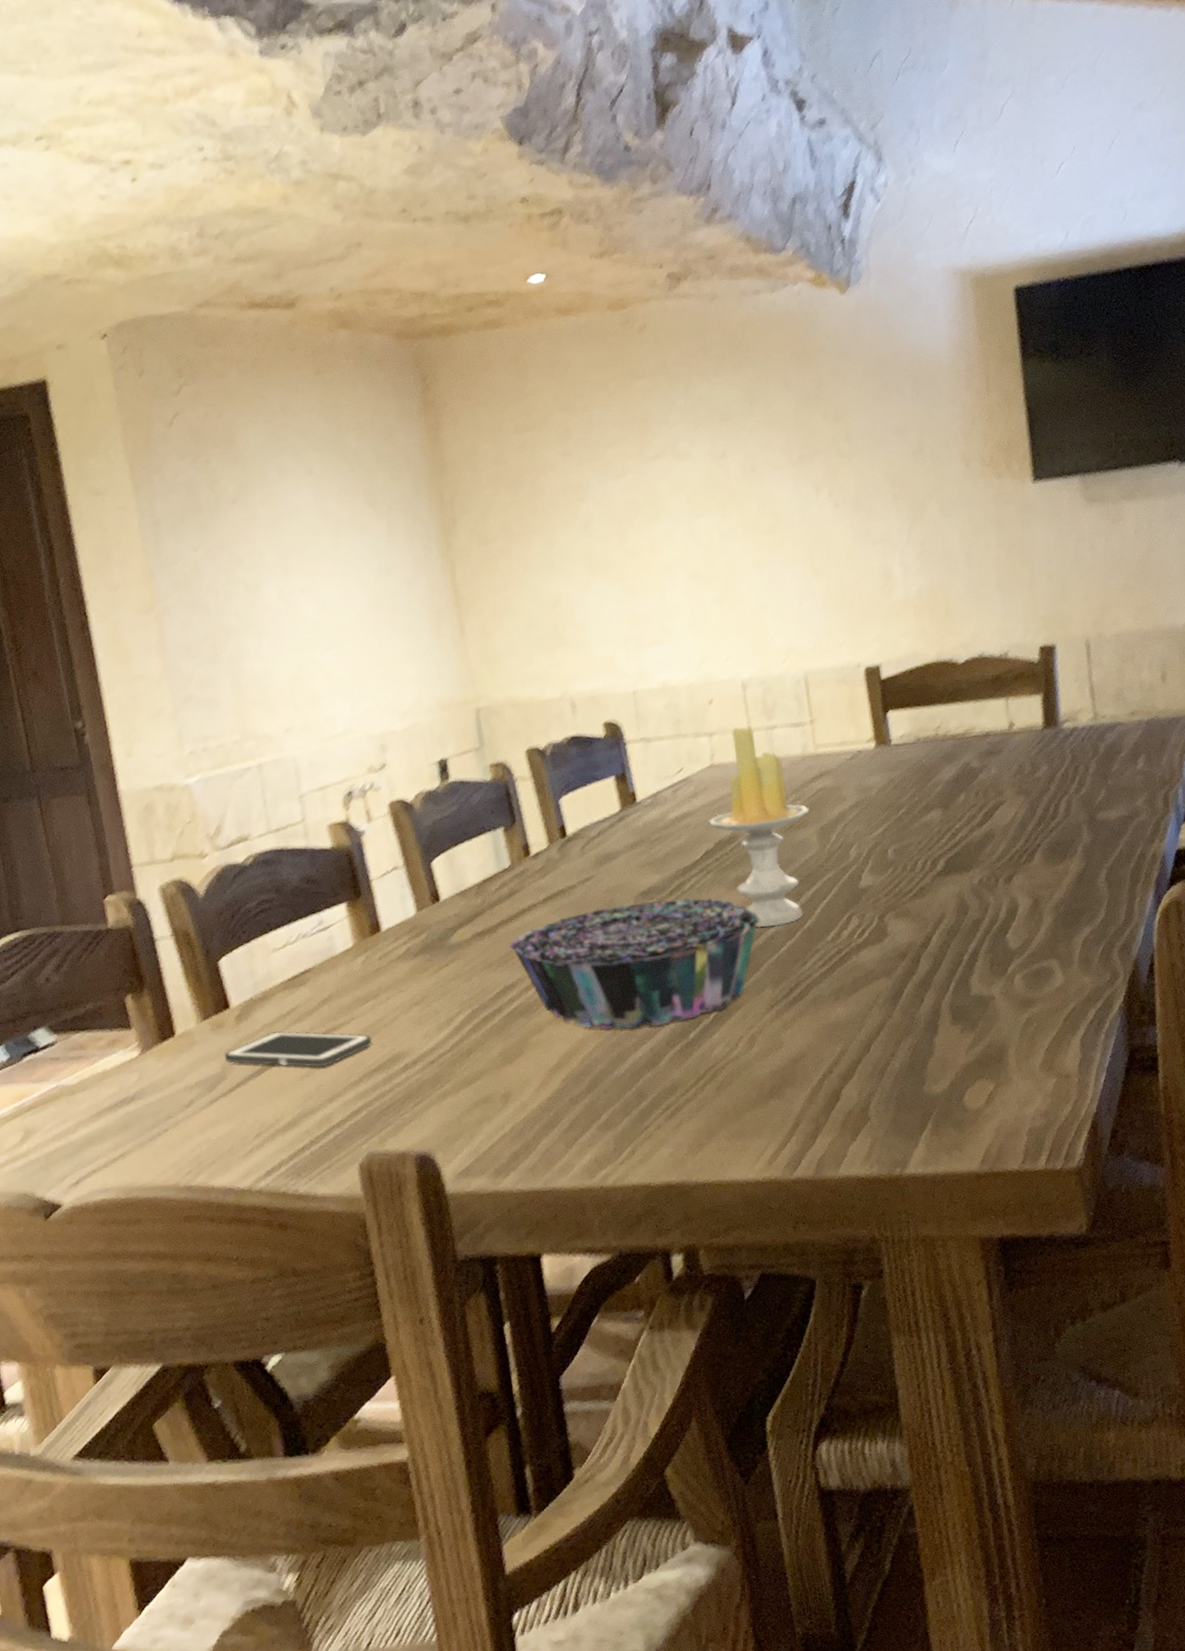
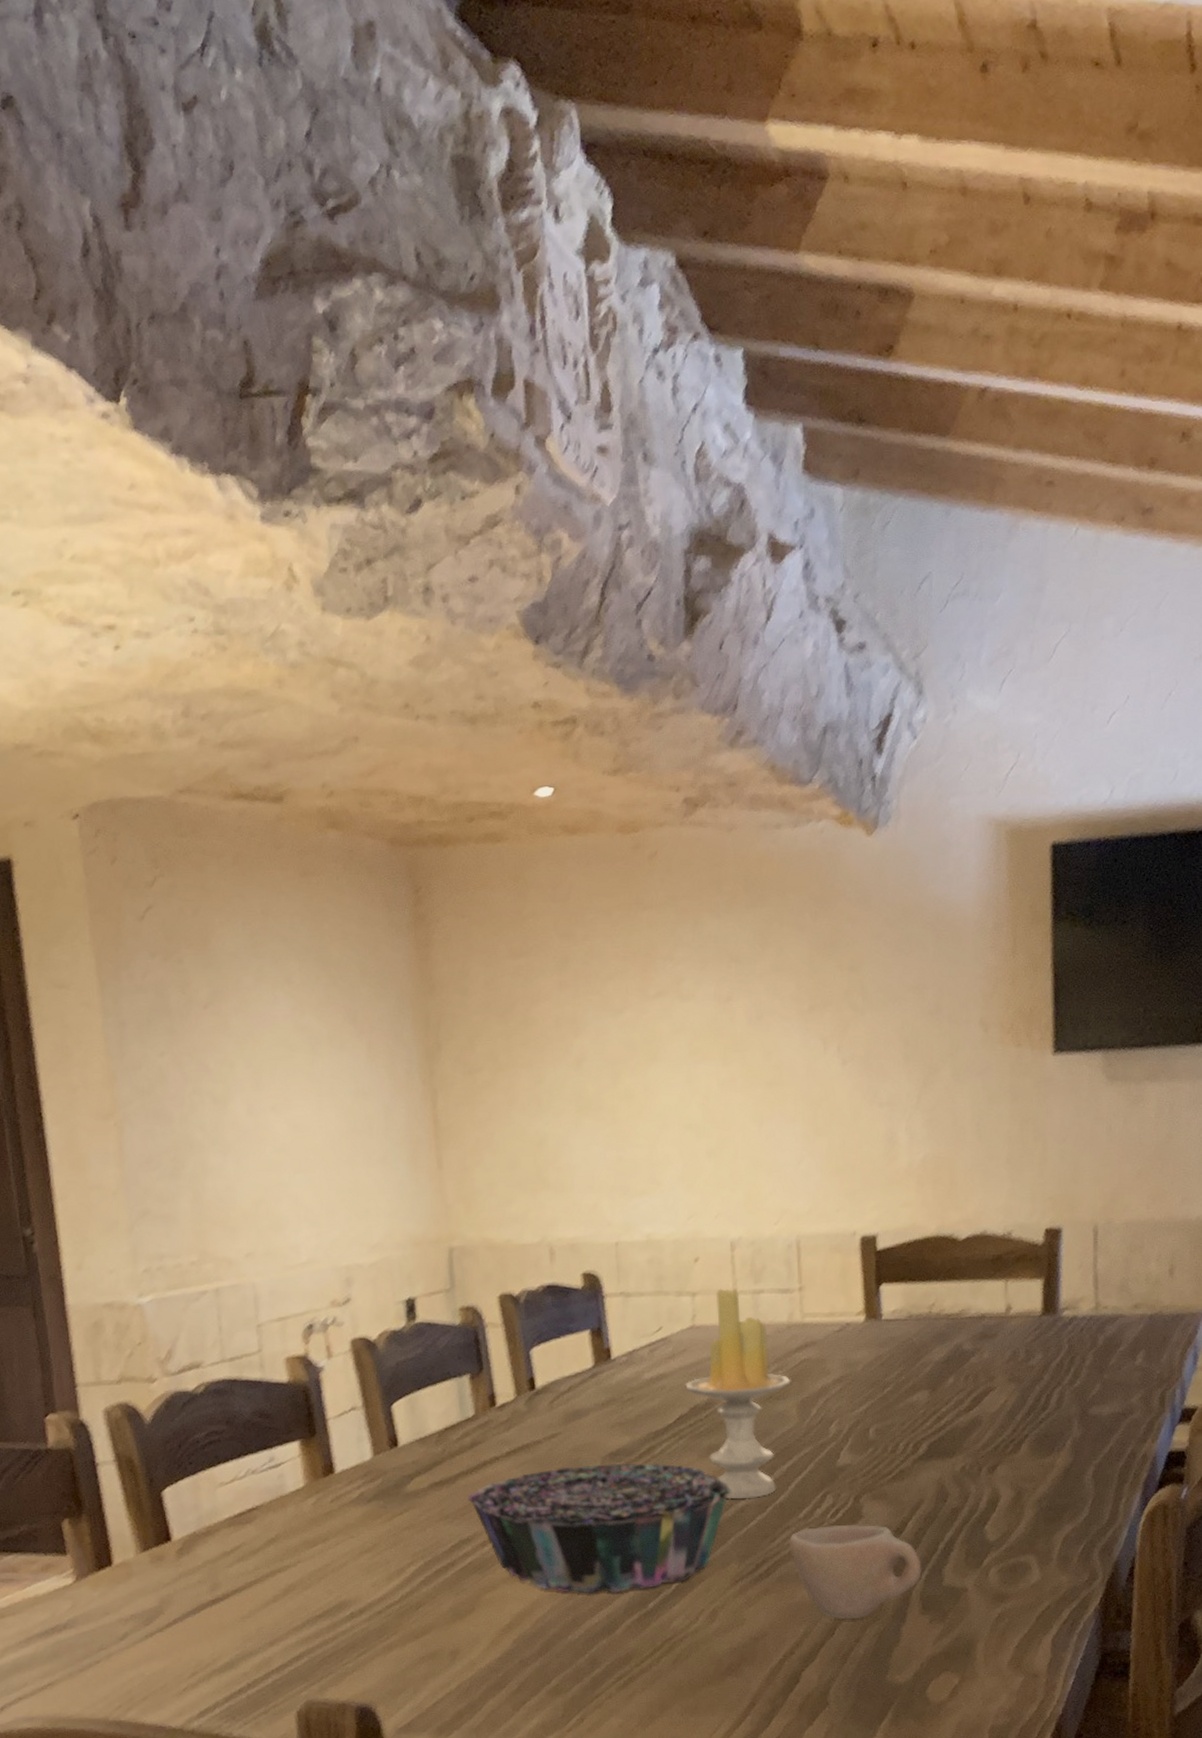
cell phone: present [224,1031,372,1067] -> none [162,1569,318,1608]
cup: none [819,942,949,1035] -> present [789,1524,922,1619]

